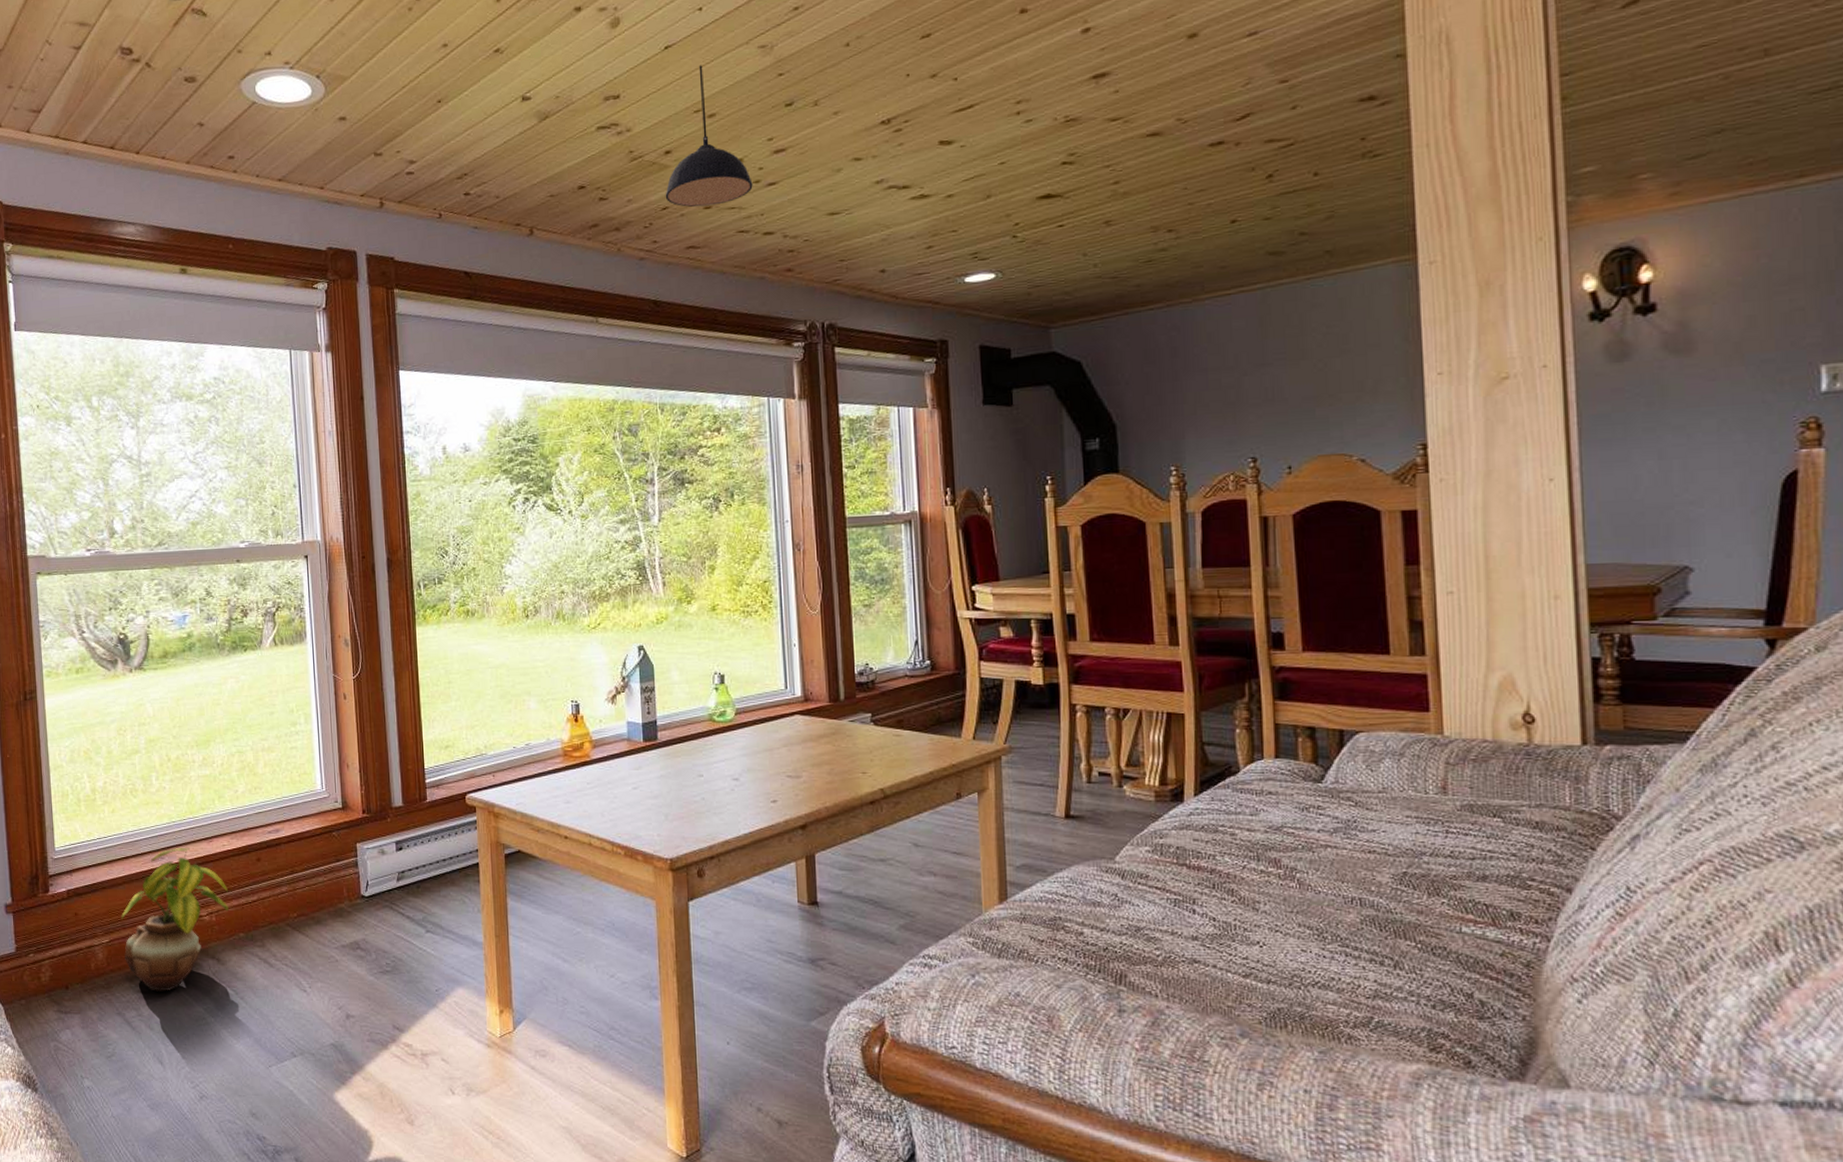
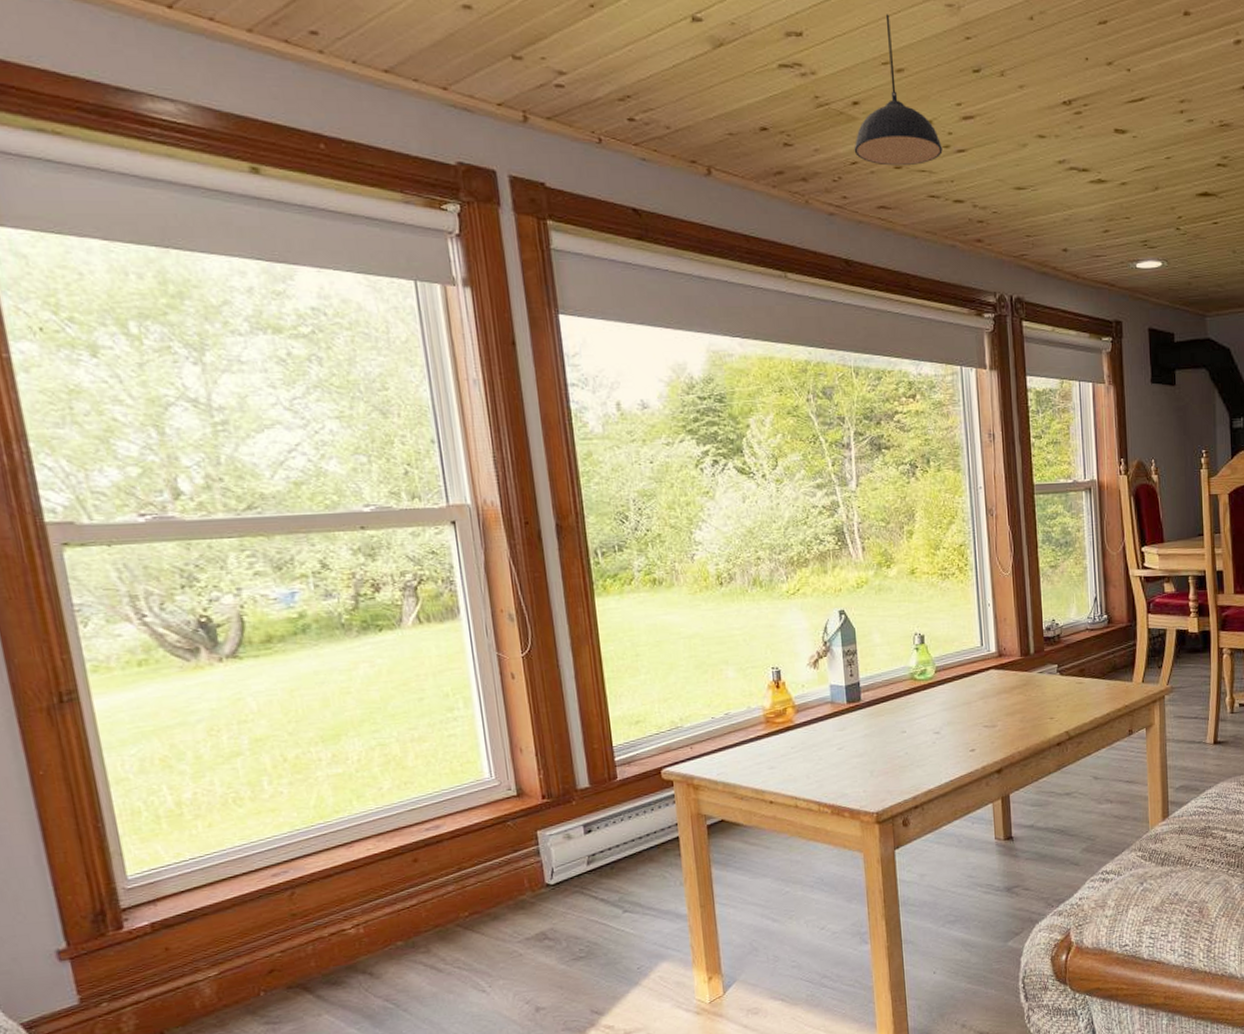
potted plant: present [120,848,229,992] -> none [232,857,381,1020]

